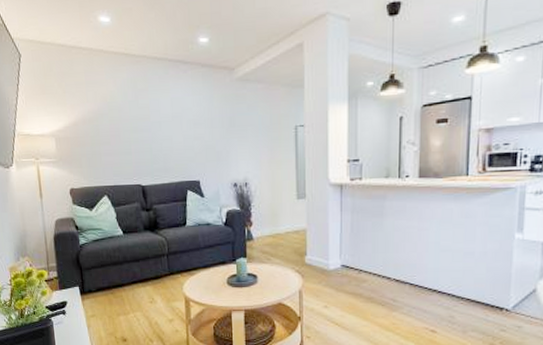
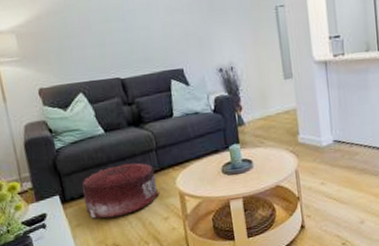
pouf: none [99,265,167,313] -> present [82,163,160,219]

